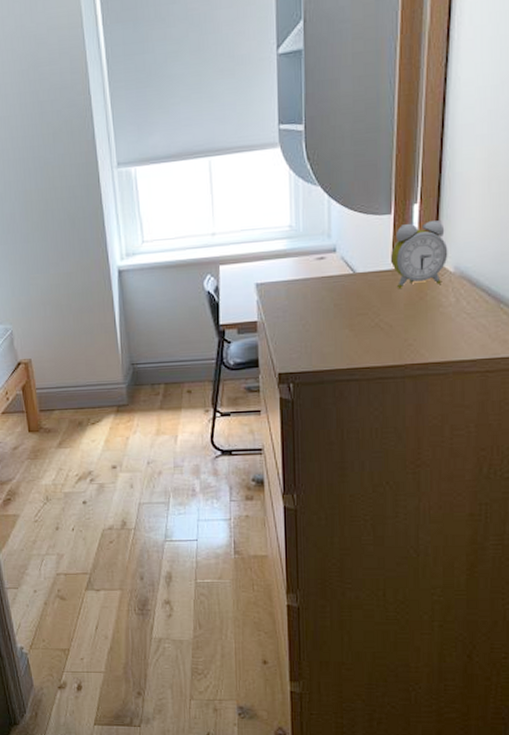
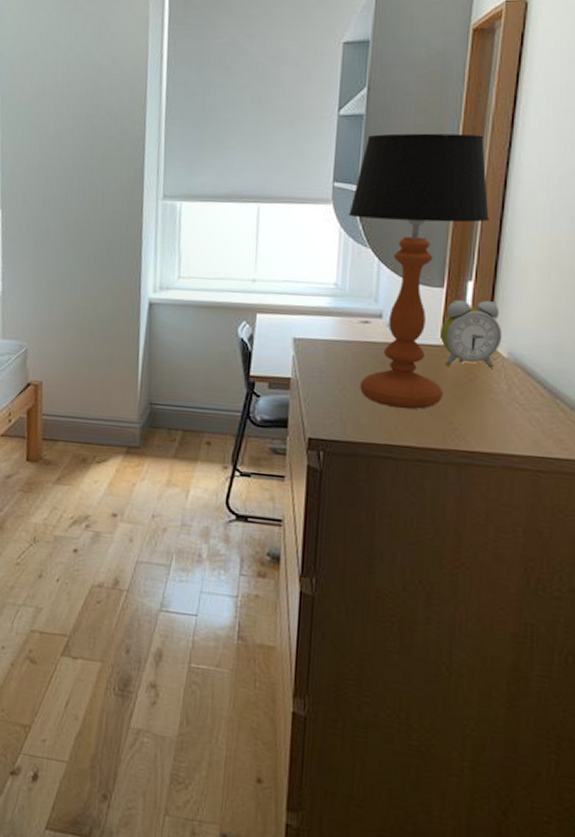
table lamp: none [296,53,430,334] -> present [349,133,489,410]

